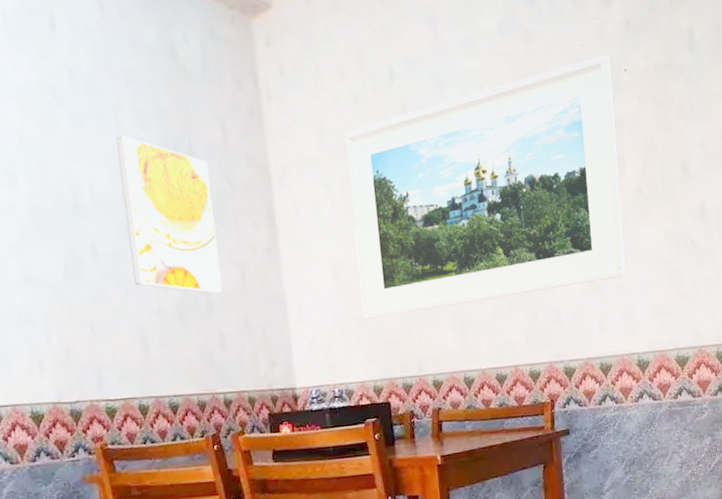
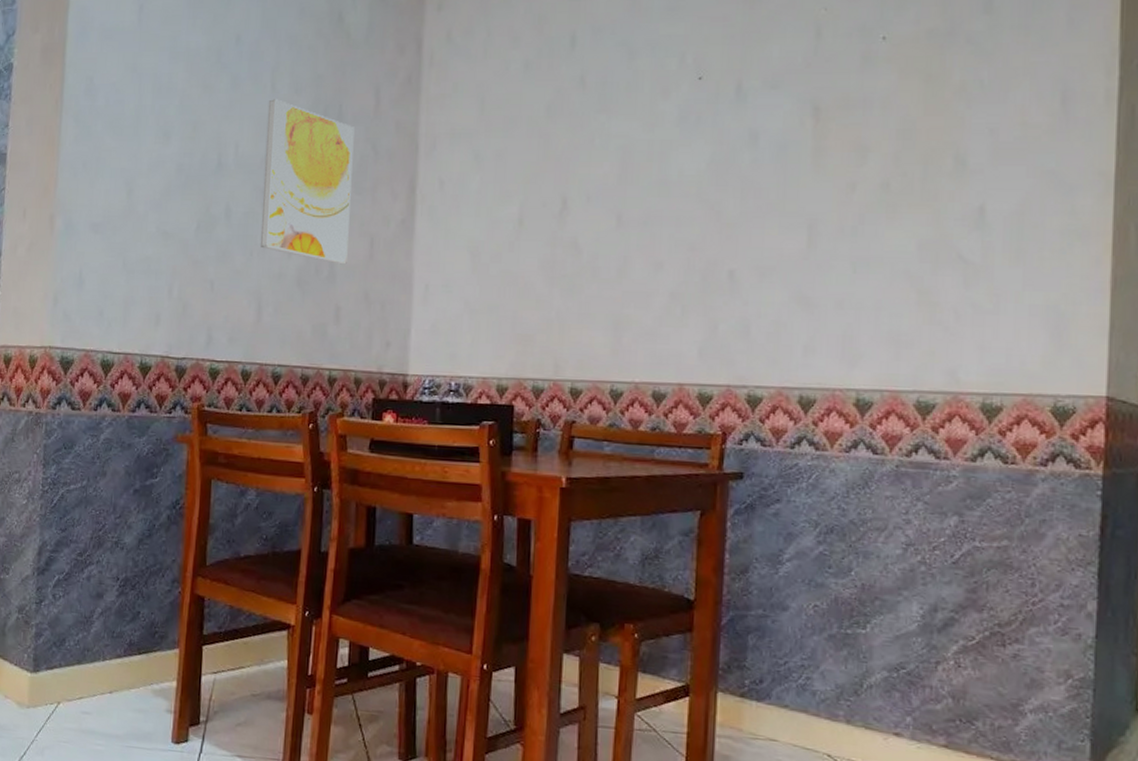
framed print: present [344,54,626,320] -> none [498,19,863,310]

